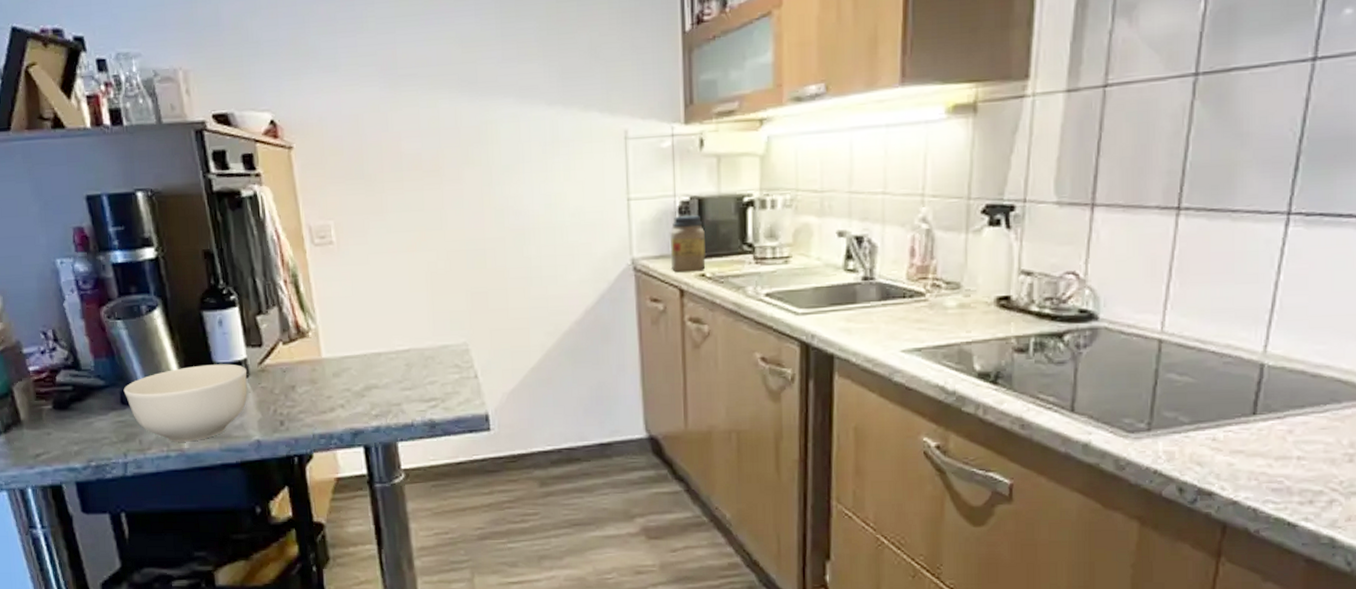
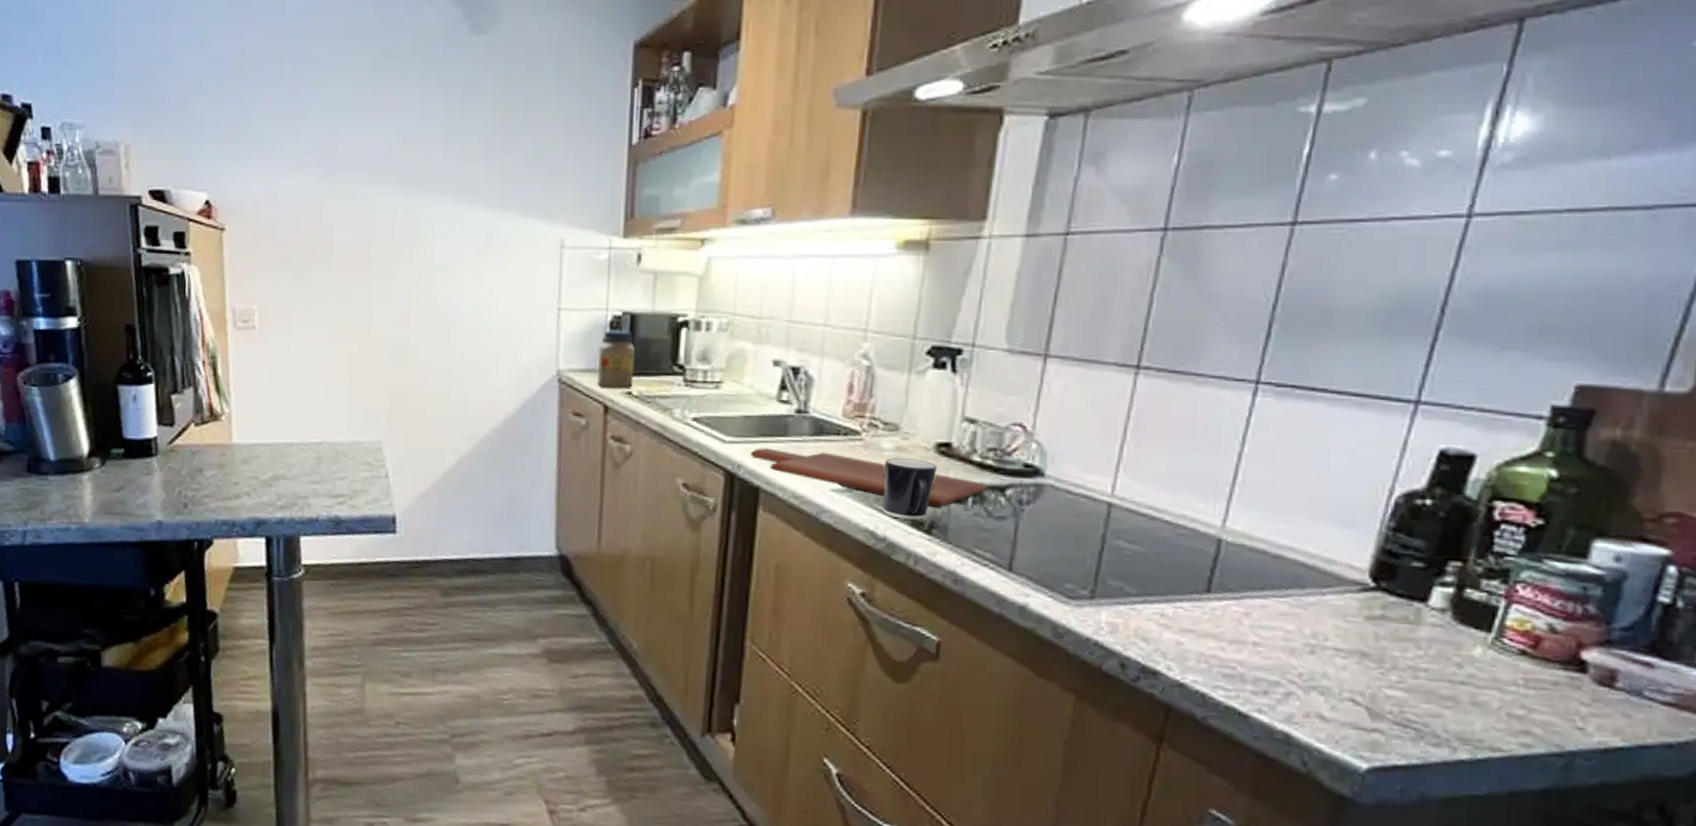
bowl: present [123,364,248,442] -> none [31,439,156,516]
cutting board: none [823,315,1047,358] -> present [751,448,988,507]
mug: none [950,314,998,373] -> present [883,458,937,520]

